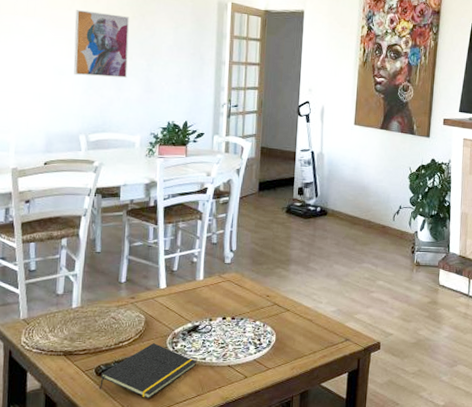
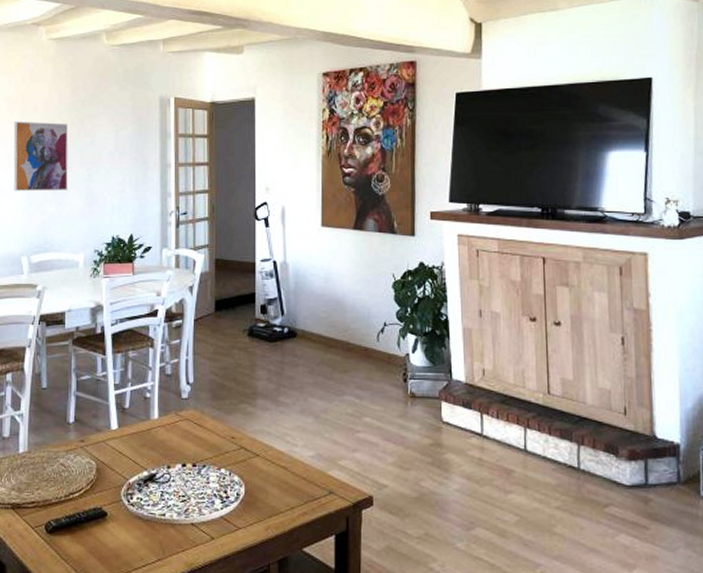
notepad: present [99,343,196,399] -> none [50,495,155,563]

